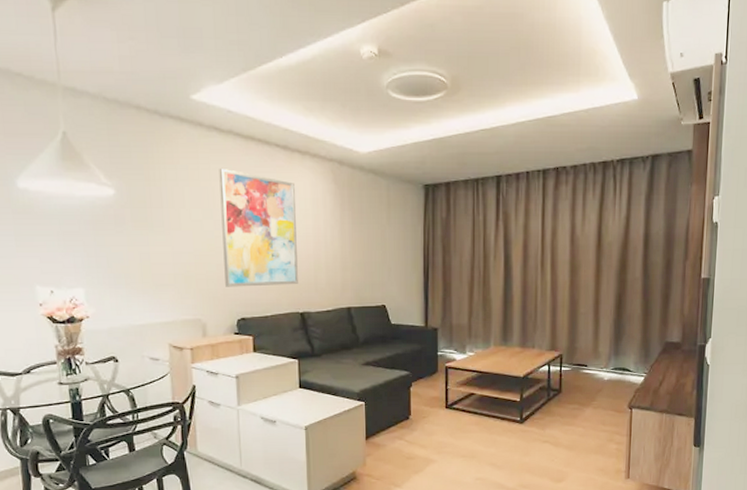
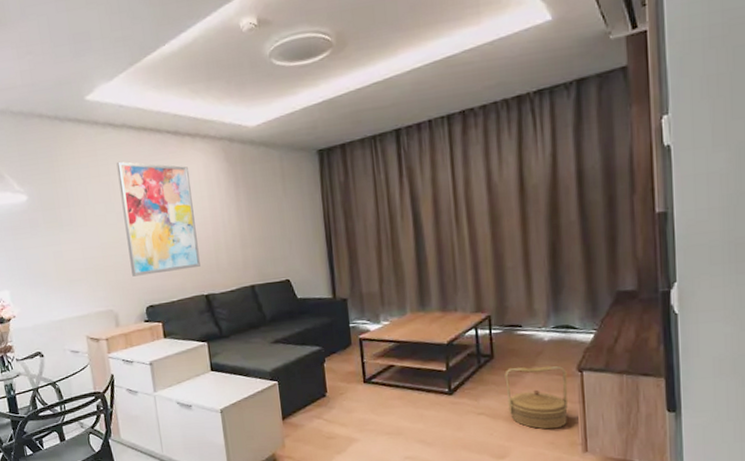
basket: none [569,401,620,458] -> present [504,365,568,430]

